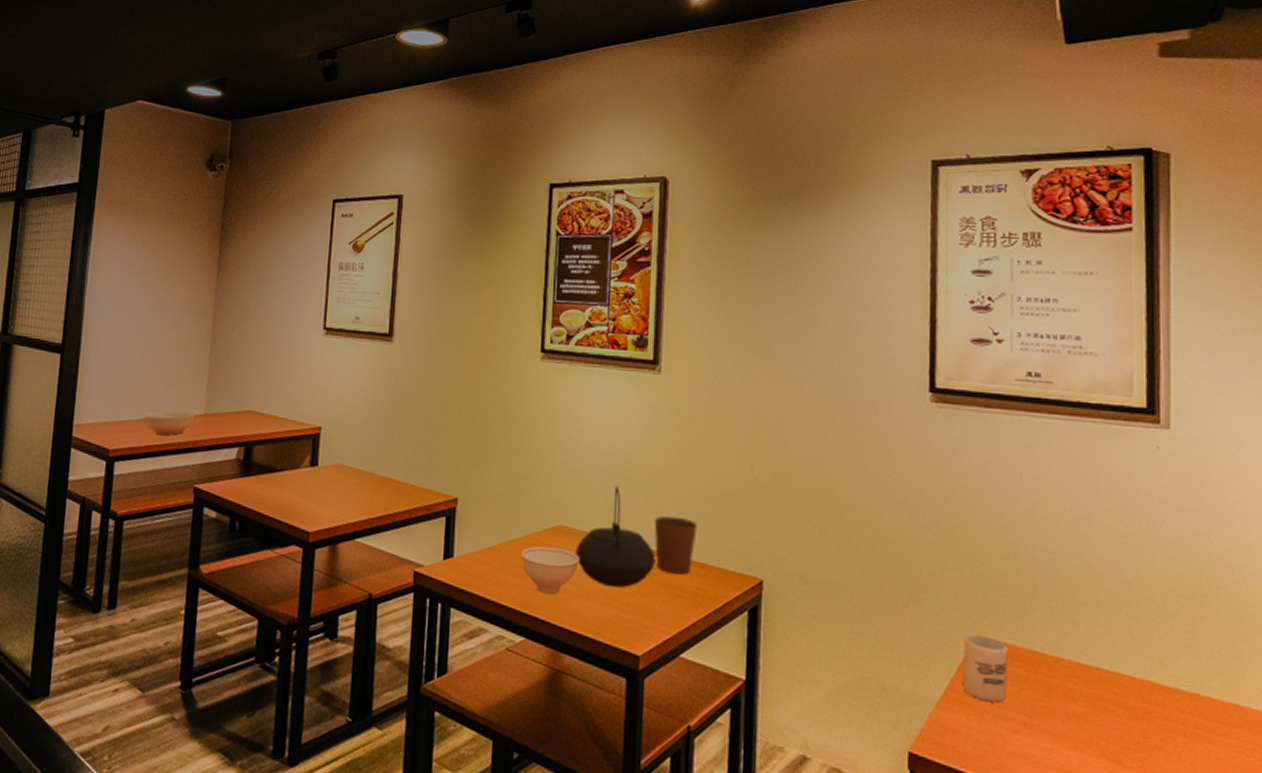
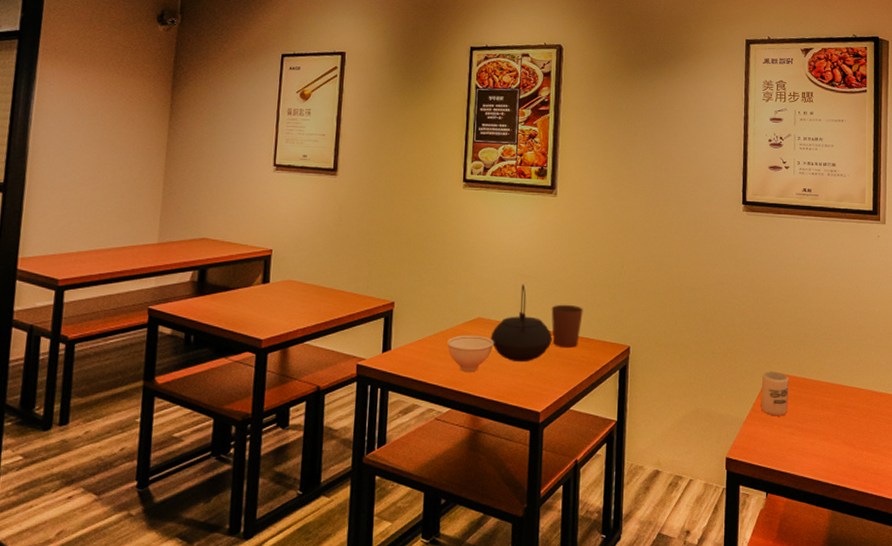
bowl: present [144,410,195,435] -> none [95,241,148,263]

